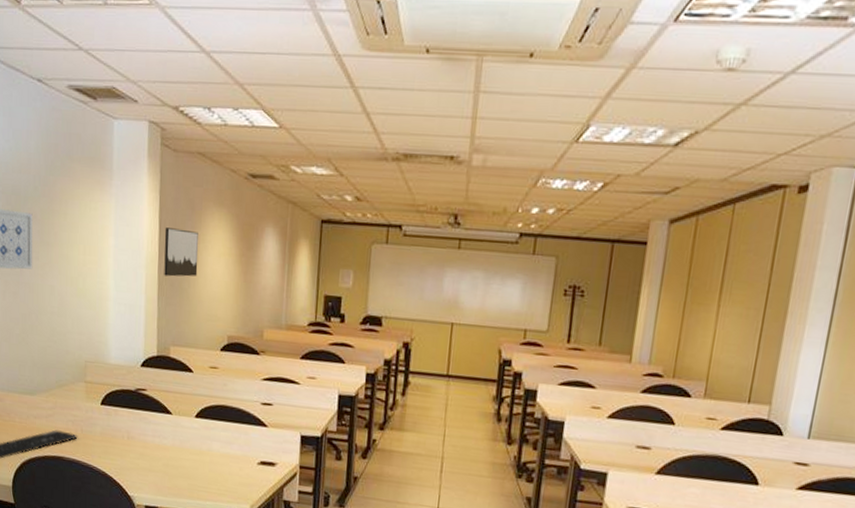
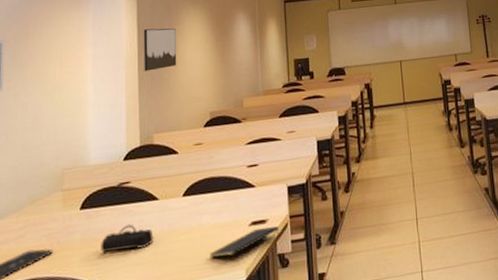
pencil case: none [118,430,166,457] -> present [101,224,154,253]
notepad: none [217,469,288,489] -> present [209,226,280,258]

